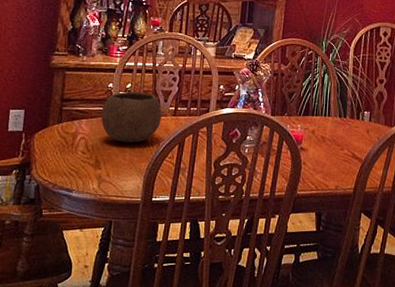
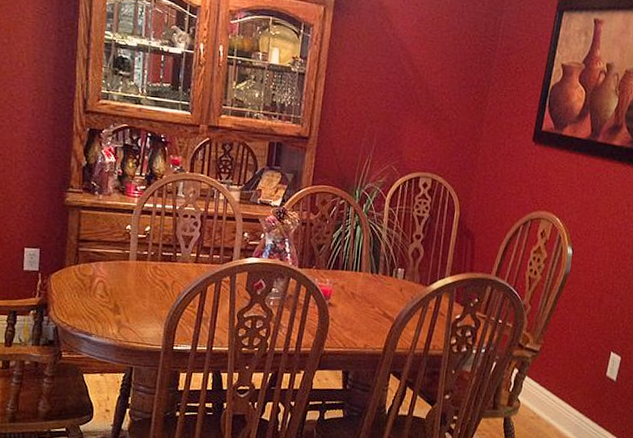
bowl: present [101,91,162,143] -> none [119,234,183,289]

